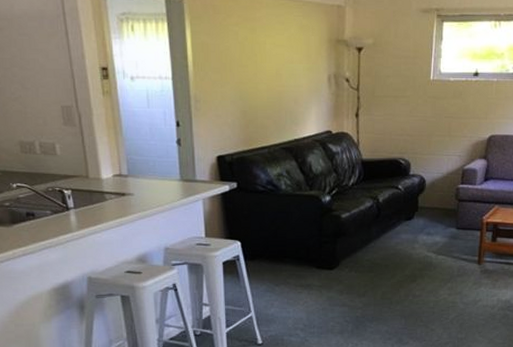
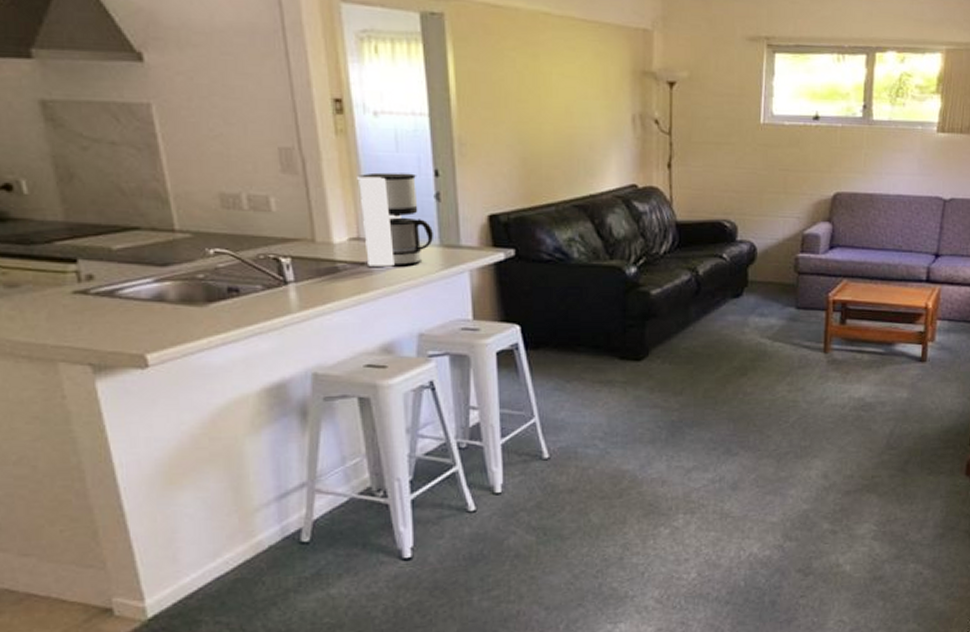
coffee maker: none [119,124,175,196] -> present [357,172,433,267]

